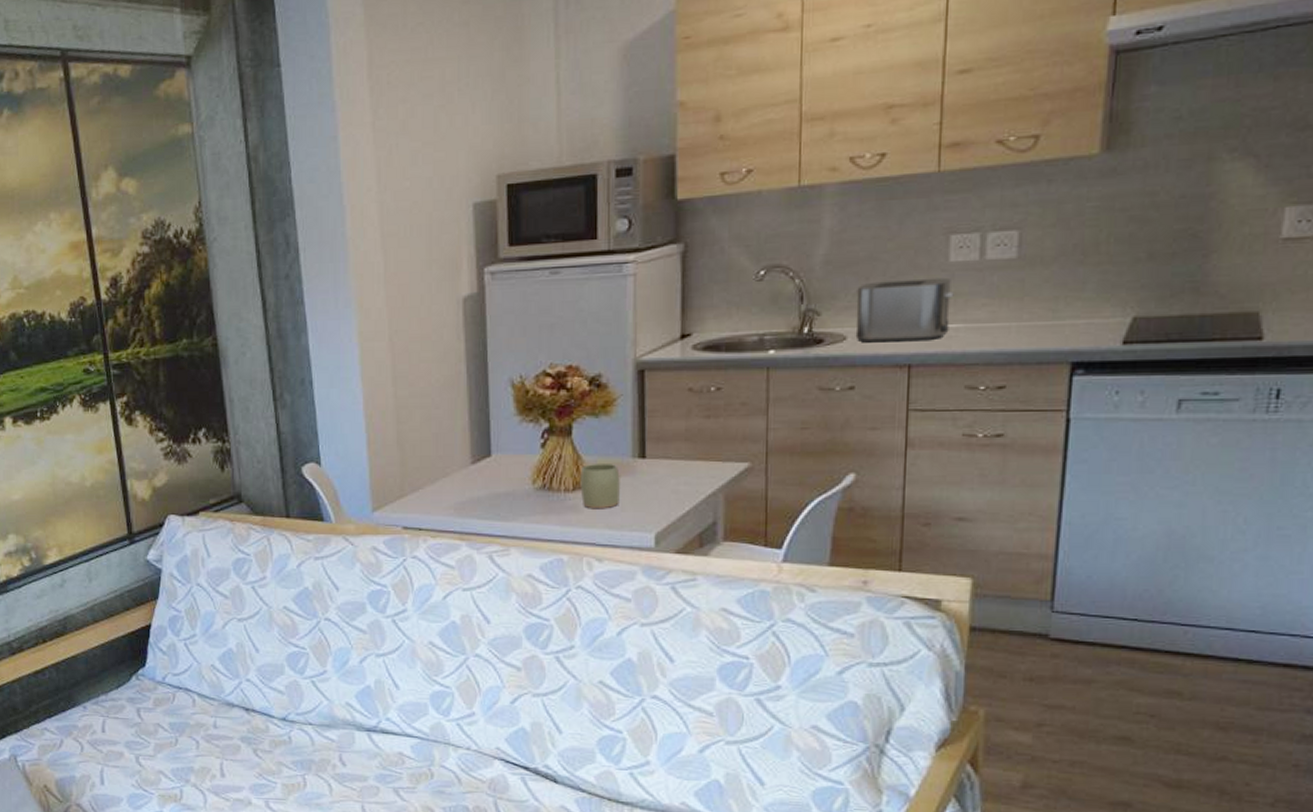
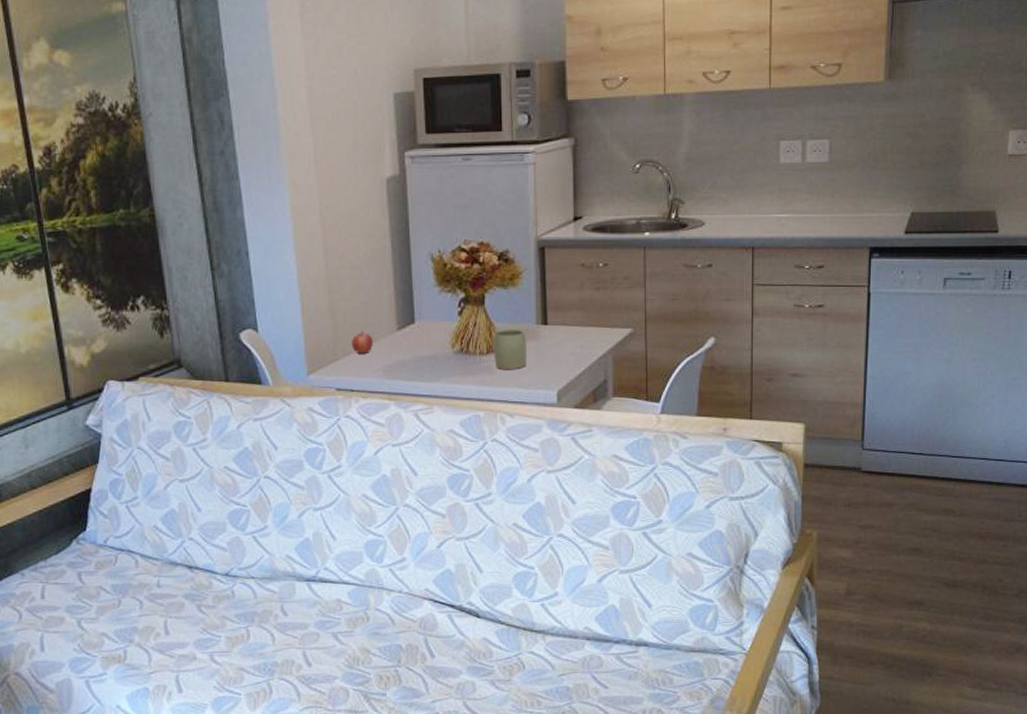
fruit: none [419,465,444,489] -> present [350,331,373,354]
toaster: present [855,277,954,343] -> none [711,176,784,228]

